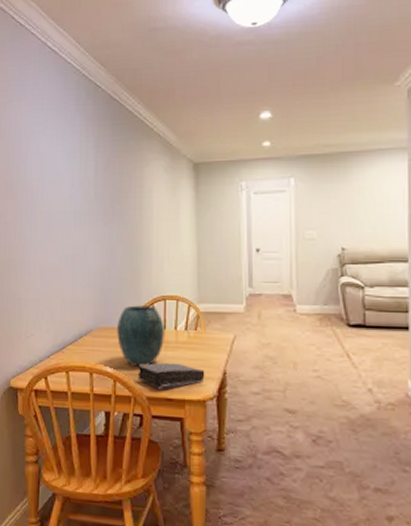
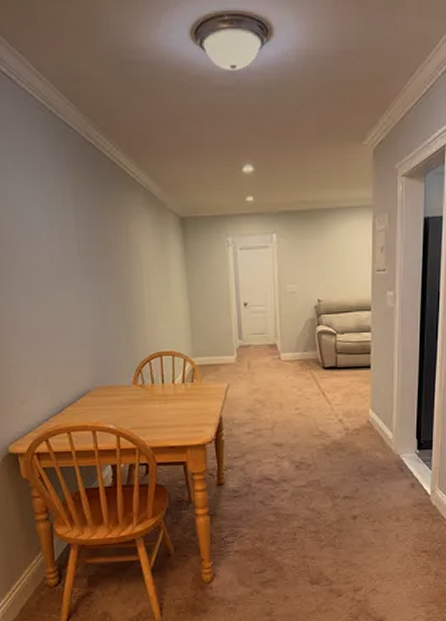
vase: present [117,305,164,367] -> none [116,362,163,421]
book: present [137,363,205,390] -> none [140,414,203,440]

